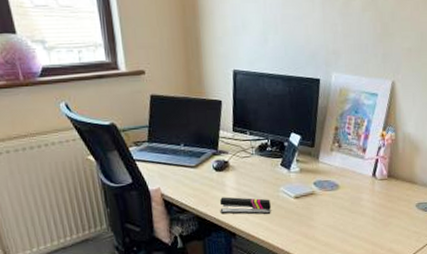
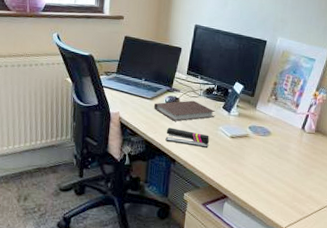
notebook: none [200,161,273,189] -> present [154,100,216,122]

